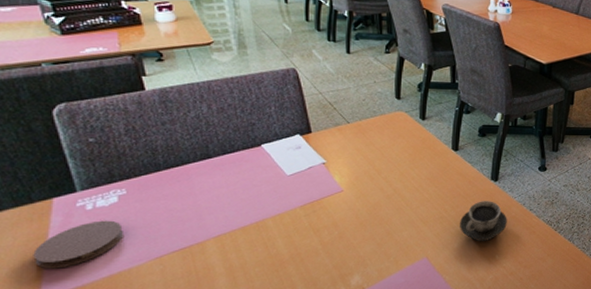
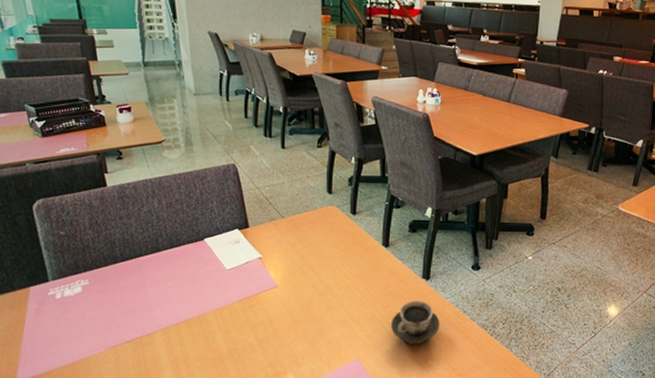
coaster: present [33,220,123,269] -> none [12,309,85,354]

